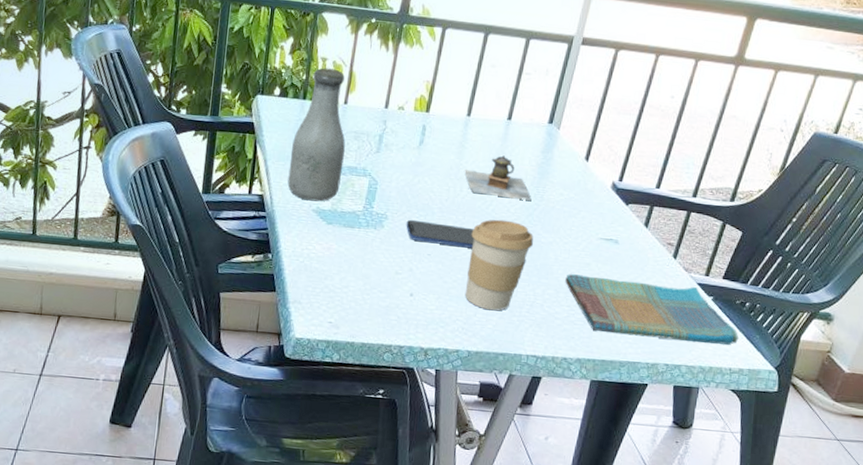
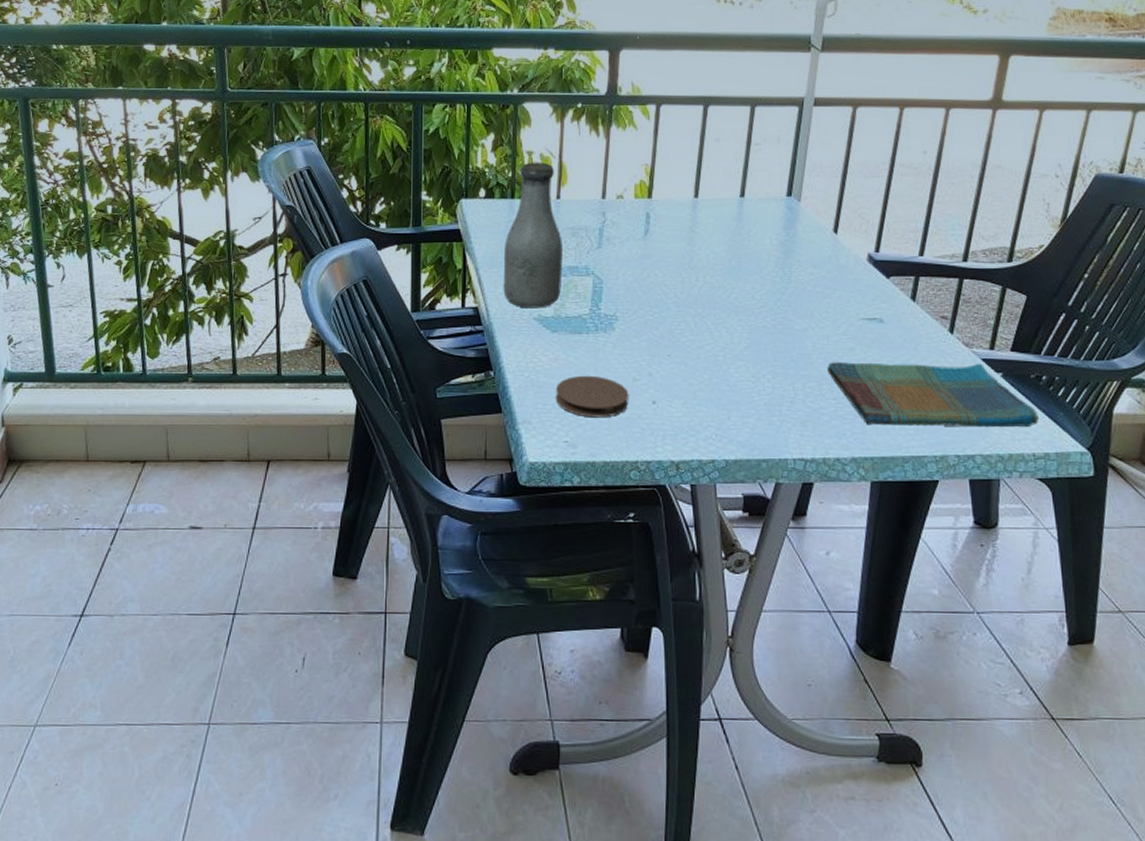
coaster: none [324,265,391,305] -> present [555,375,629,418]
smartphone: present [406,219,475,248] -> none [639,318,718,344]
teapot: present [464,155,532,201] -> none [698,237,778,284]
coffee cup: present [464,219,534,311] -> none [714,308,787,412]

